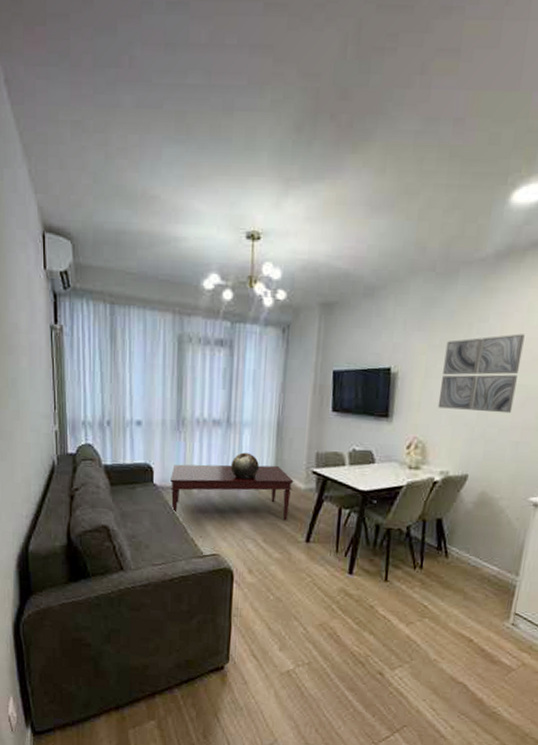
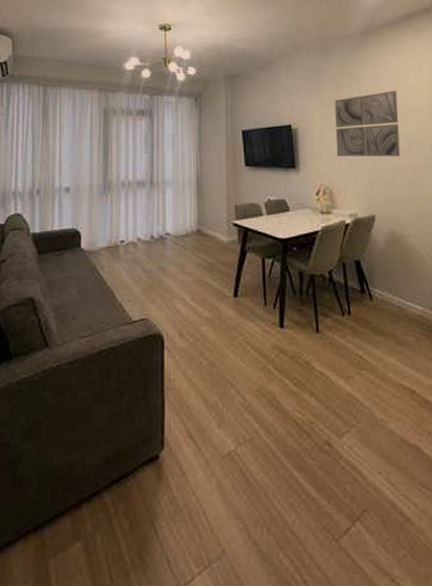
coffee table: present [170,464,294,521] -> none [98,220,217,279]
decorative sphere: present [230,452,259,479] -> none [156,210,182,236]

